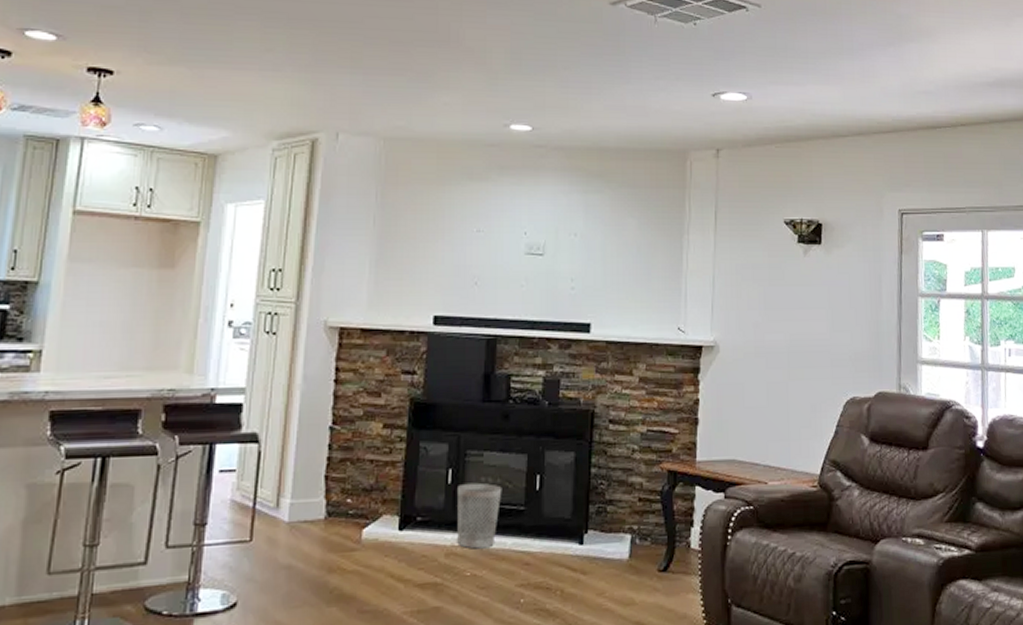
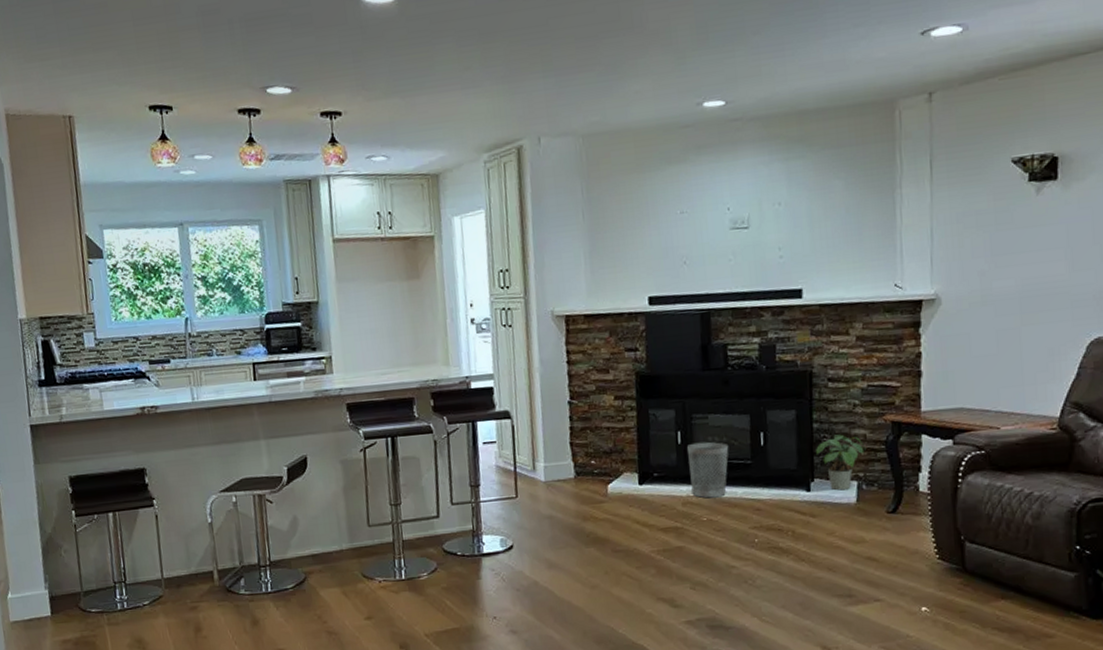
potted plant: none [592,481,642,545] -> present [816,434,866,491]

